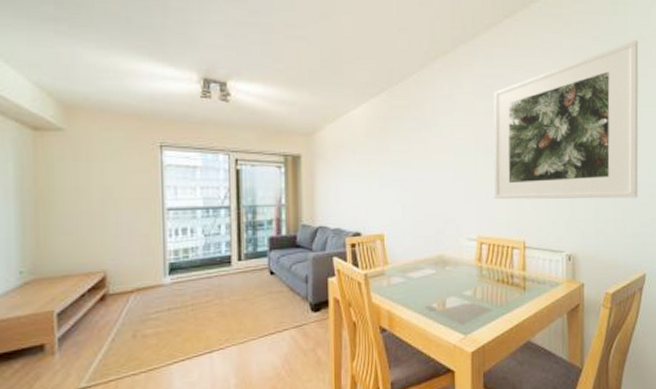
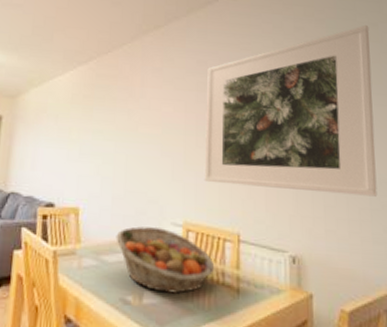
fruit basket: none [419,243,505,298] -> present [115,226,215,294]

